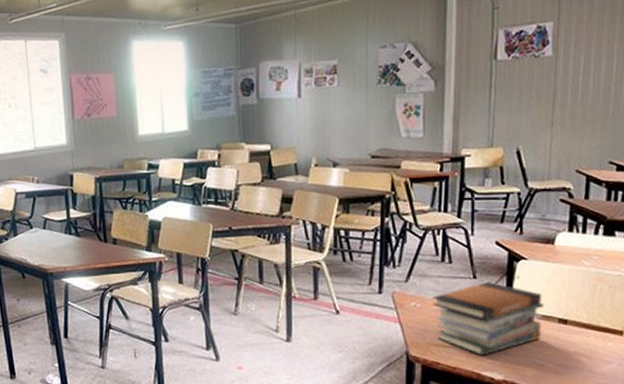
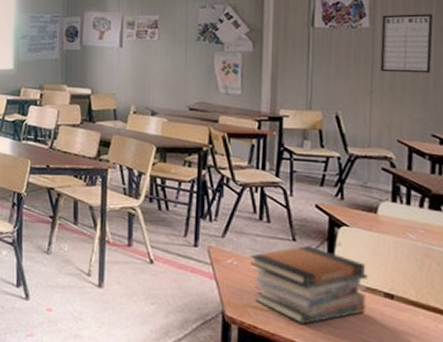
writing board: none [562,36,616,102] -> present [380,14,434,73]

